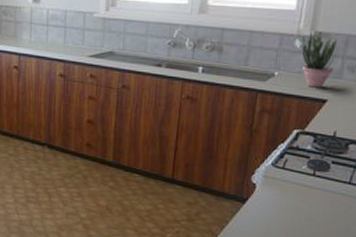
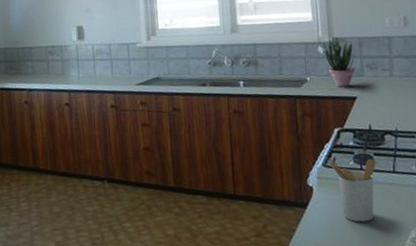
utensil holder: none [280,161,333,227] -> present [329,158,377,223]

